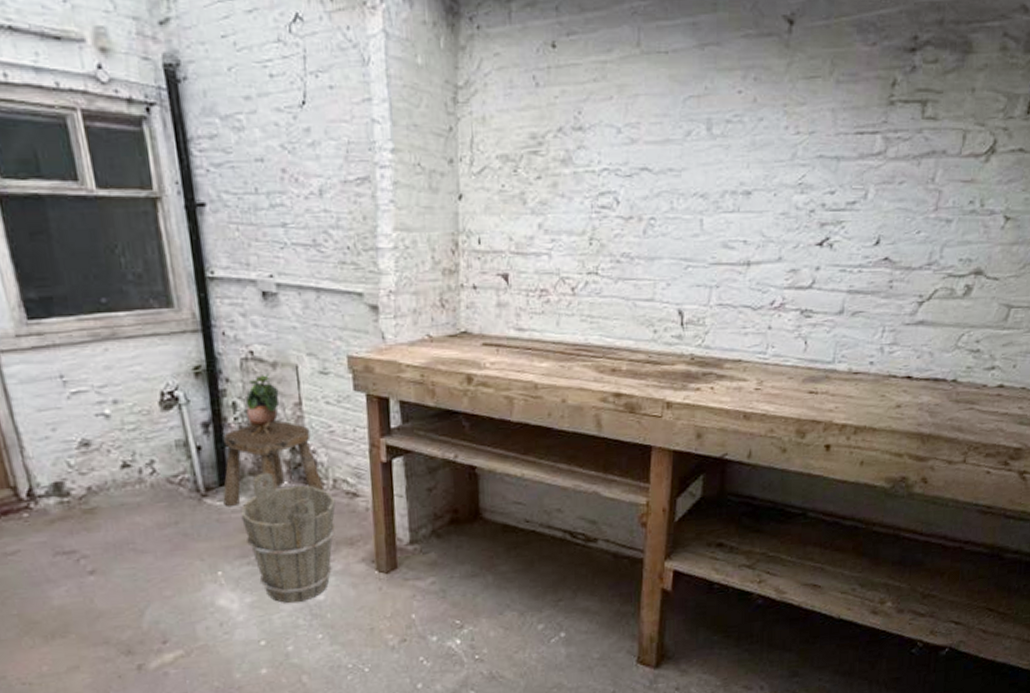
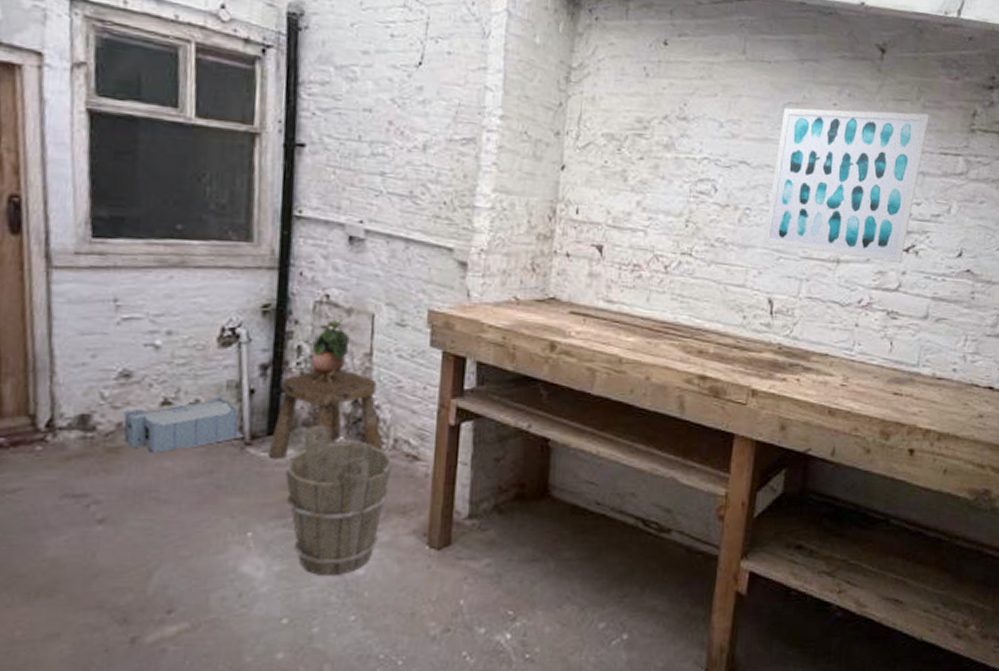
storage bin: none [91,455,199,511] -> present [123,396,244,453]
wall art: none [670,90,844,260] -> present [764,107,929,264]

